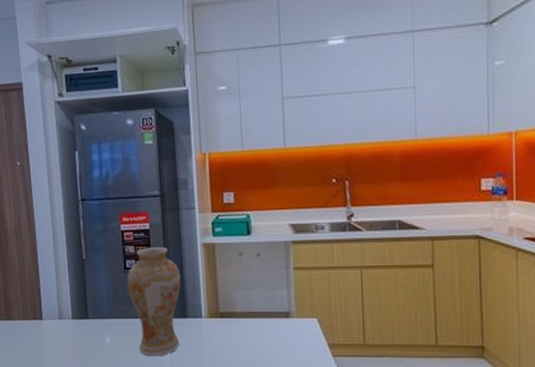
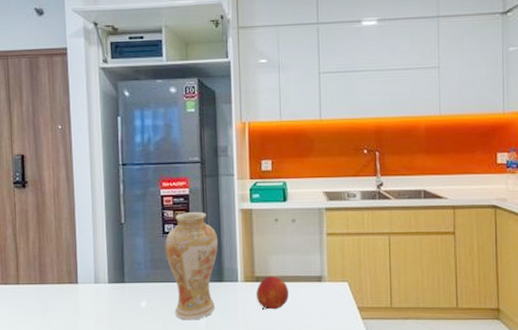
fruit: none [220,312,256,346] -> present [255,276,290,310]

